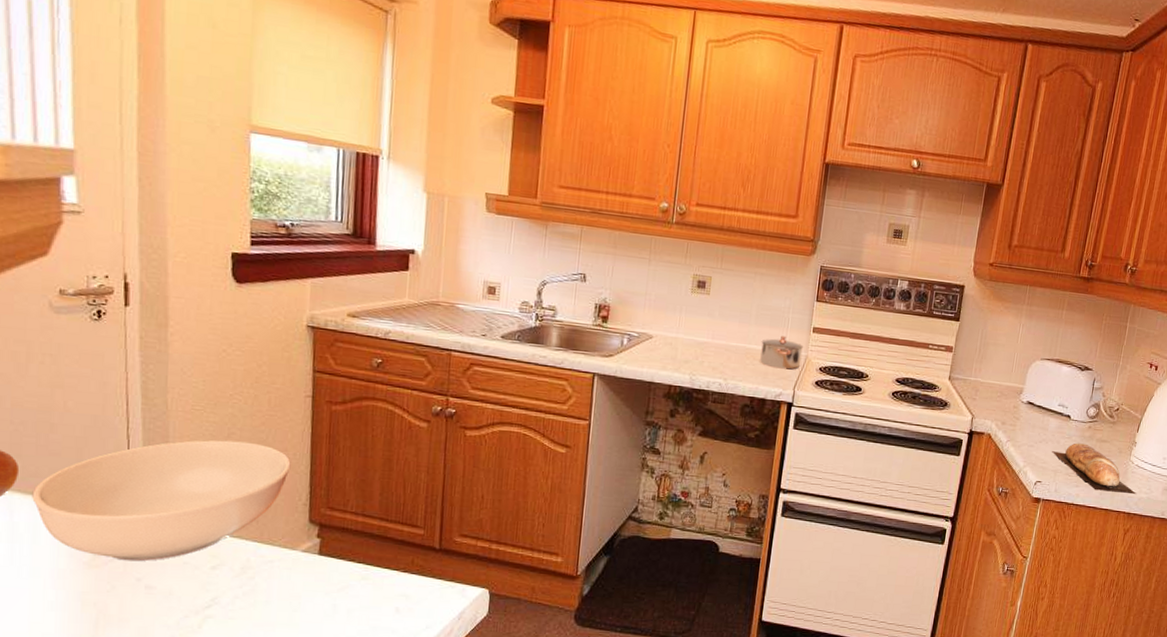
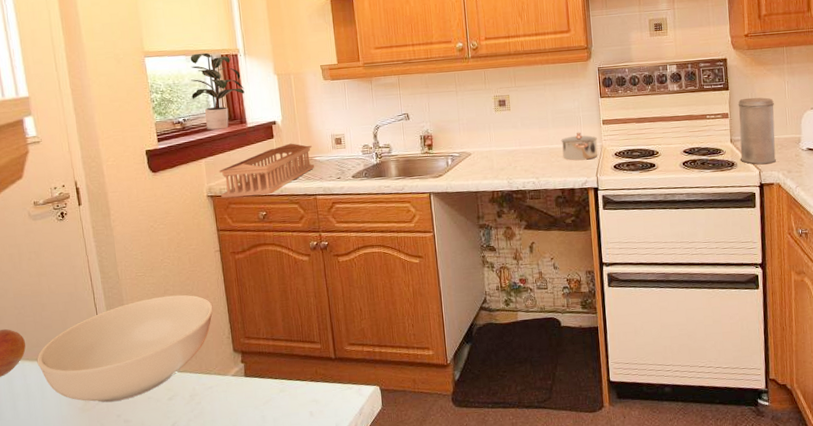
potted plant: none [307,142,381,247] -> present [190,52,245,130]
dish rack: none [326,281,457,339] -> present [219,143,315,199]
canister: none [954,333,1004,412] -> present [738,97,776,165]

